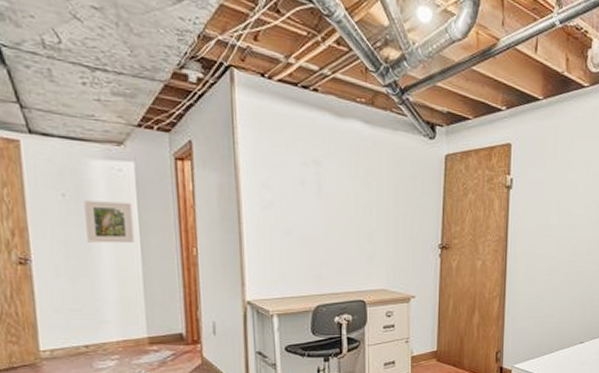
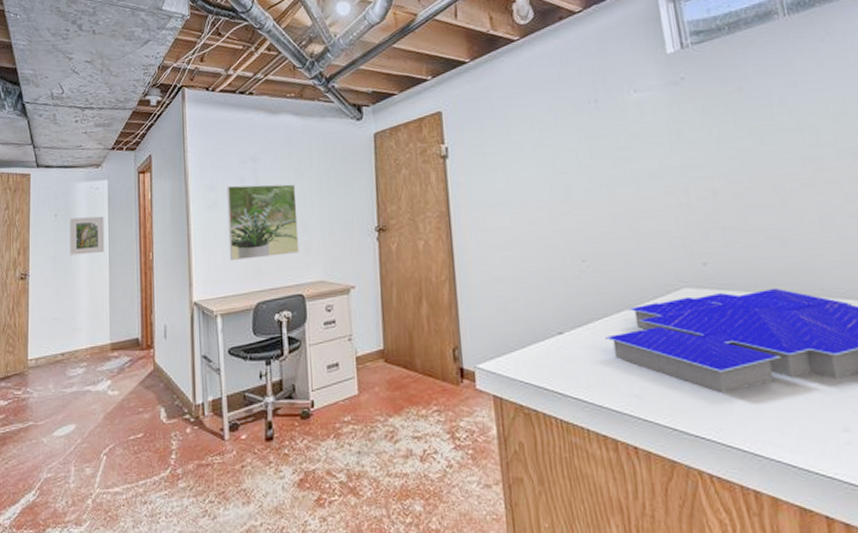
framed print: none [285,187,363,264] -> present [226,184,299,261]

